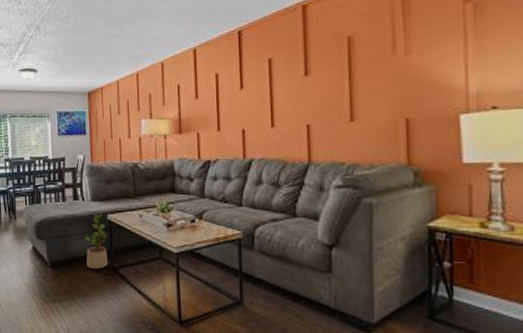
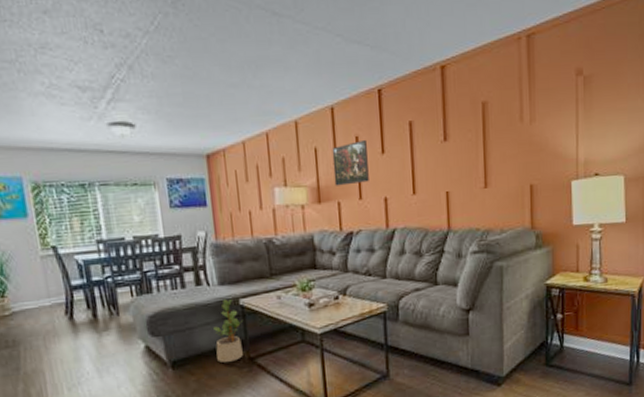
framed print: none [193,76,227,119] -> present [332,139,369,186]

